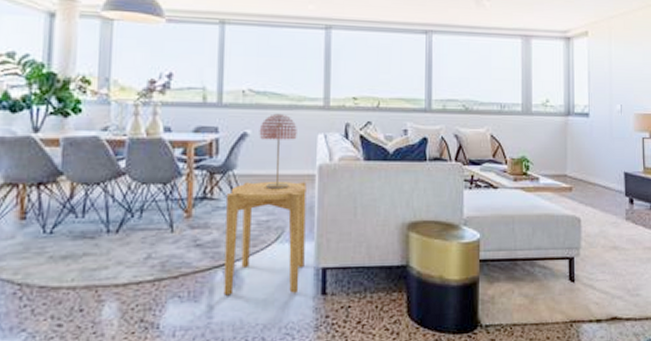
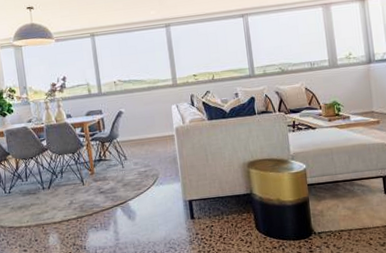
side table: present [223,182,307,296] -> none [115,141,176,225]
table lamp: present [259,113,297,188] -> none [129,94,157,149]

